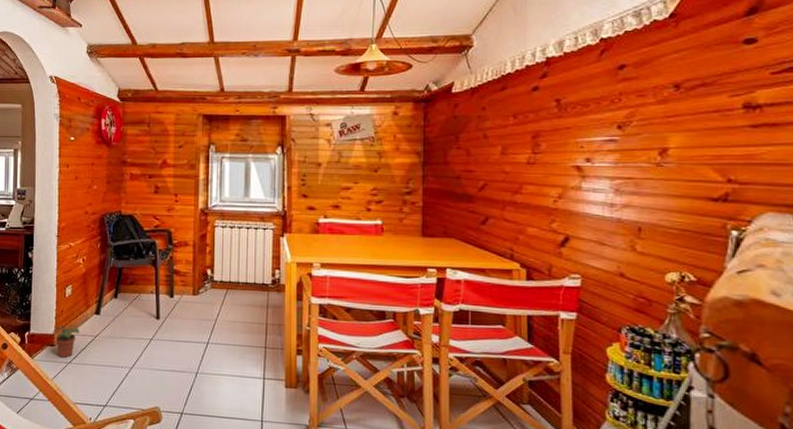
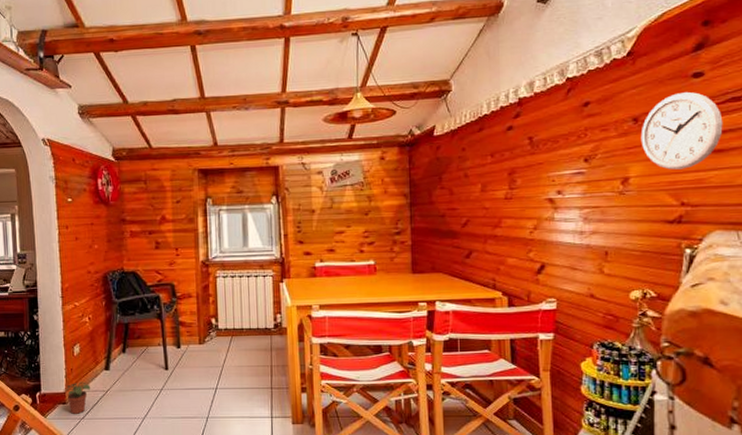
wall clock: none [682,58,778,143] -> present [640,91,723,170]

